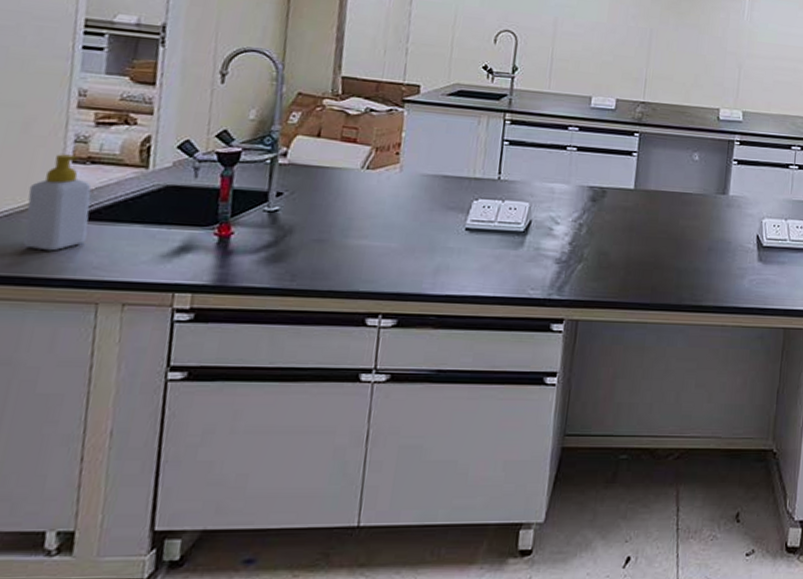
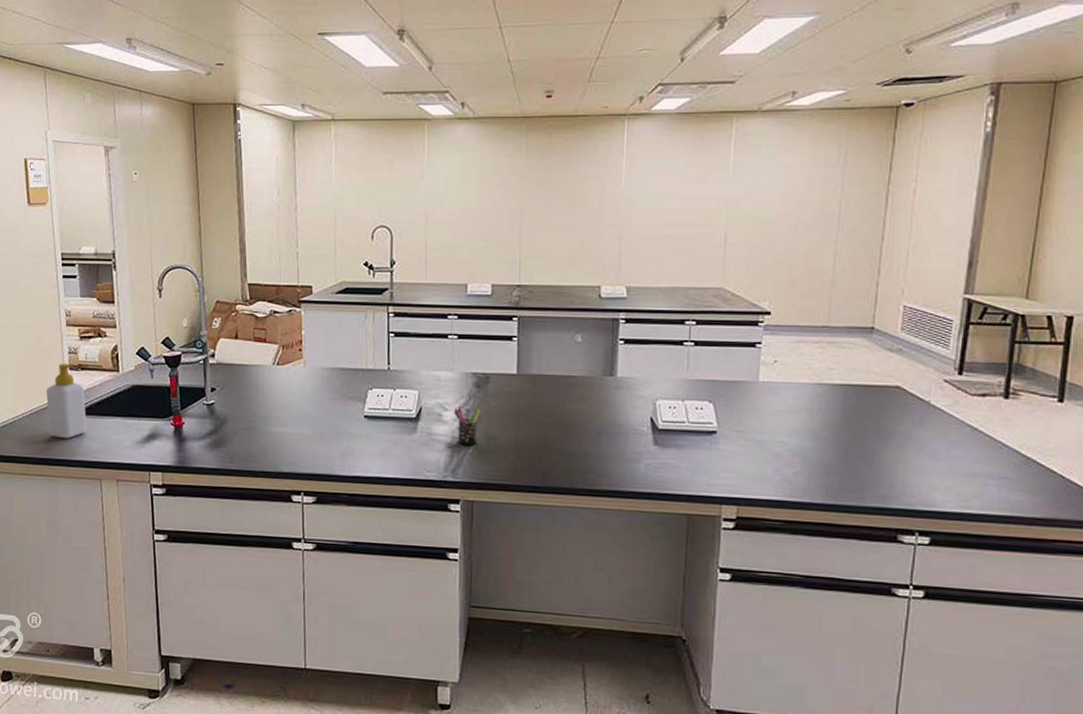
pen holder: none [566,221,594,261] -> present [454,407,481,445]

